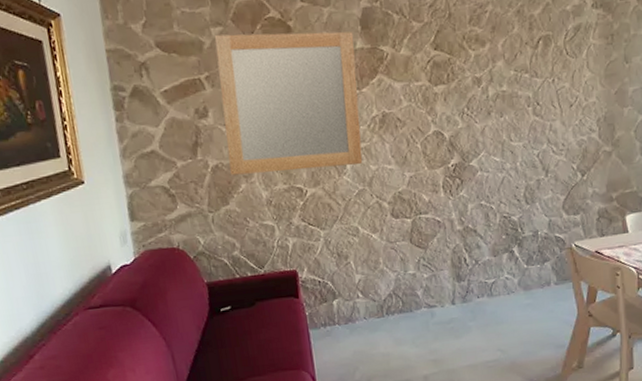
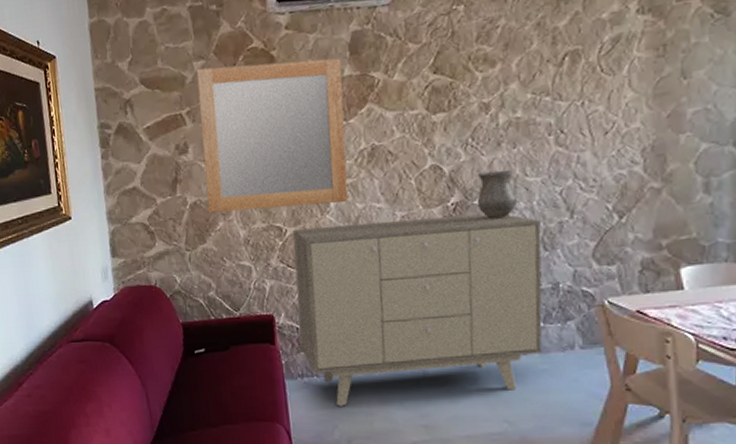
sideboard: none [313,173,526,350] -> present [293,214,542,406]
vase: none [472,135,505,178] -> present [476,169,518,219]

